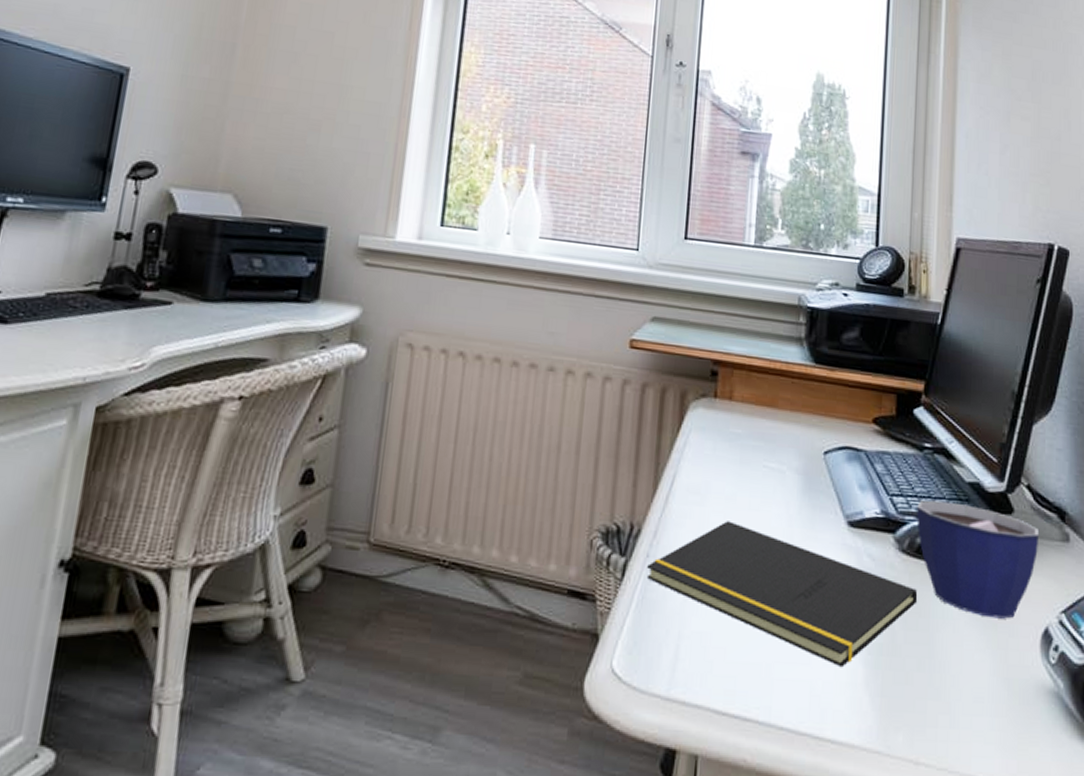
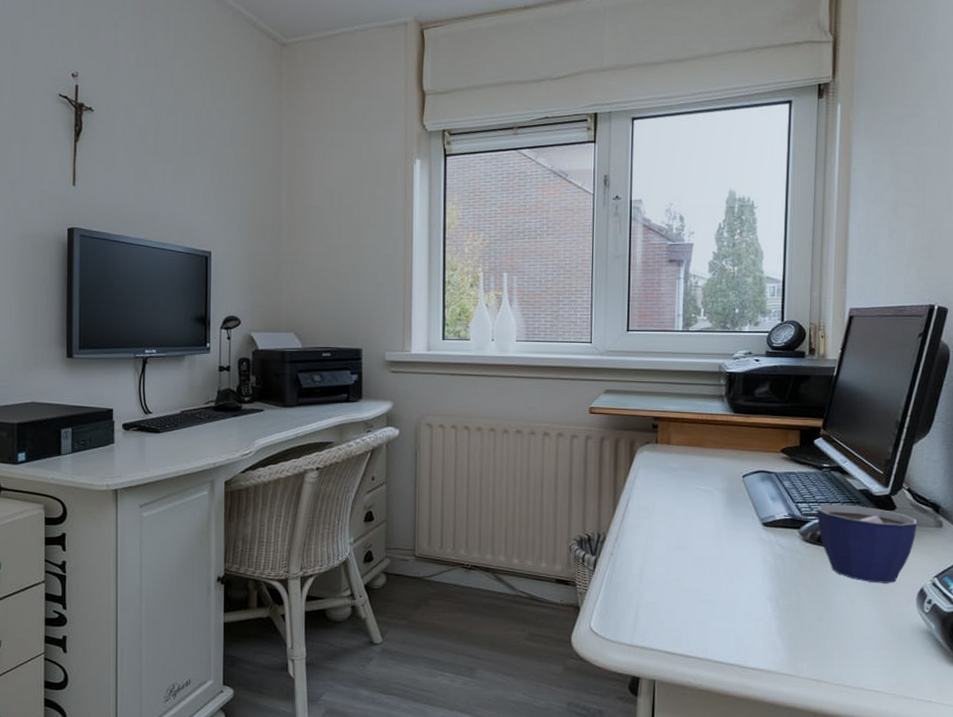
notepad: present [646,521,918,668] -> none [611,528,819,621]

